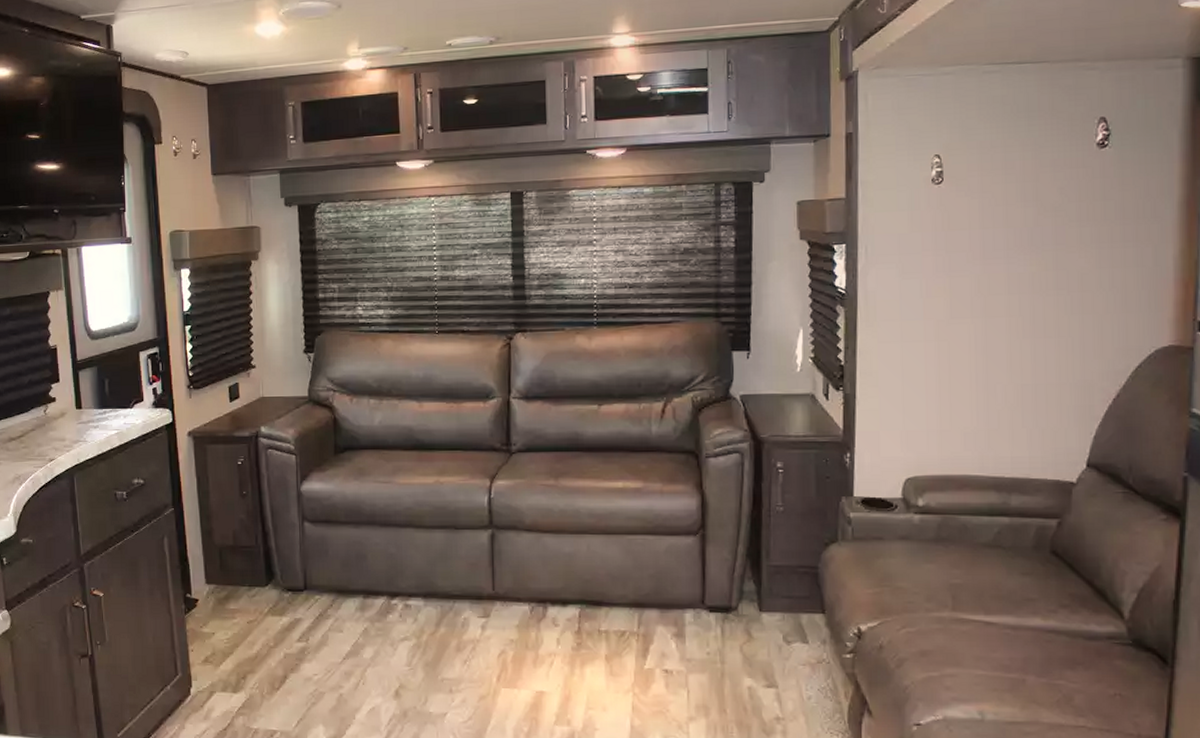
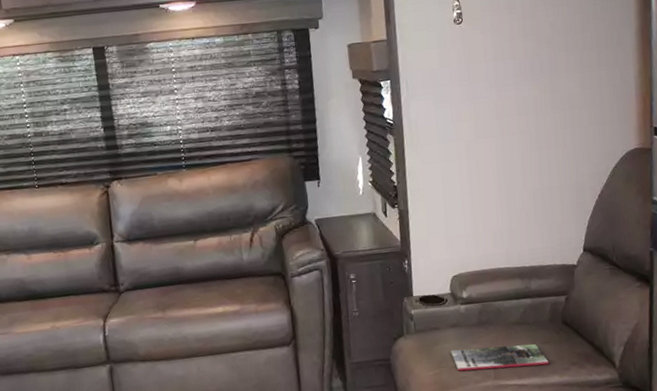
magazine: none [896,567,1029,602] -> present [450,343,549,371]

